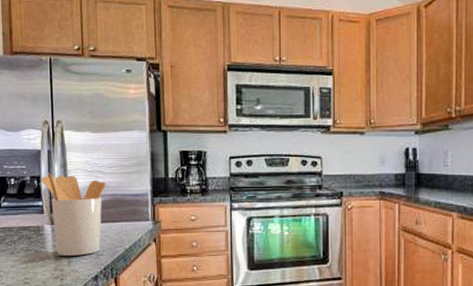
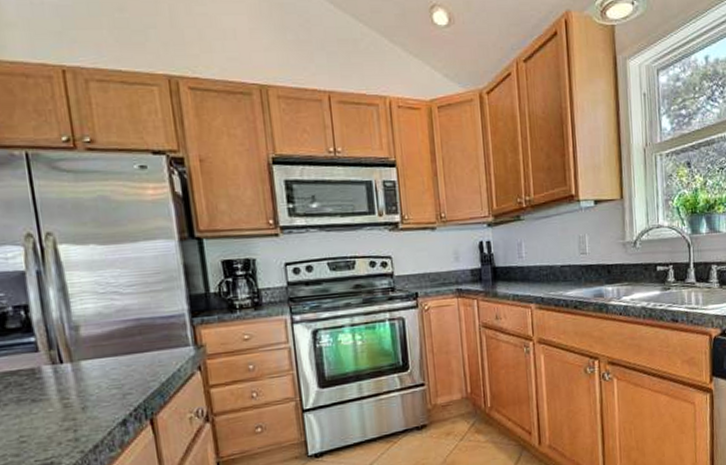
utensil holder: present [42,172,106,256] -> none [30,299,127,402]

